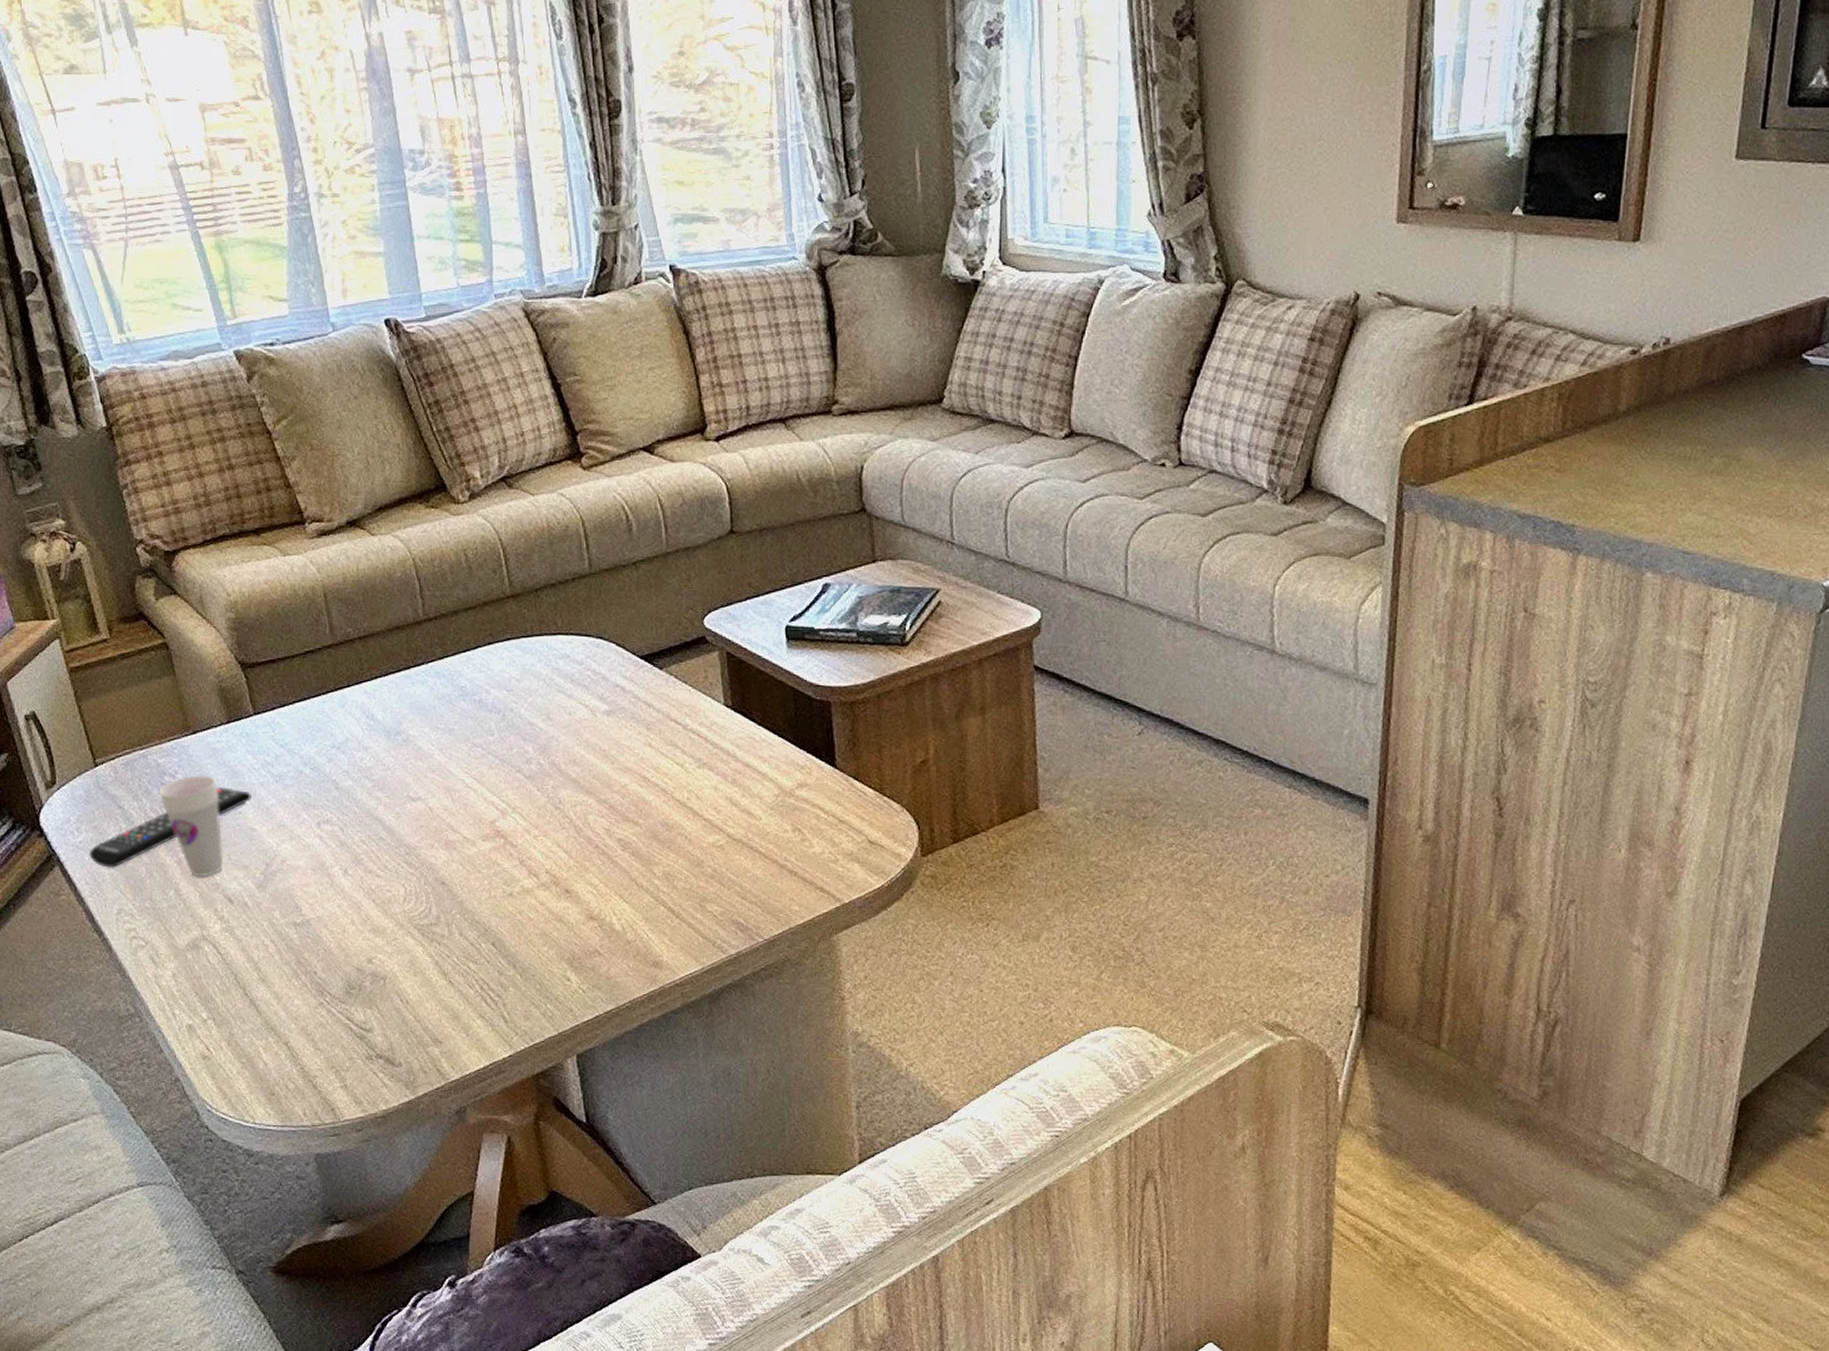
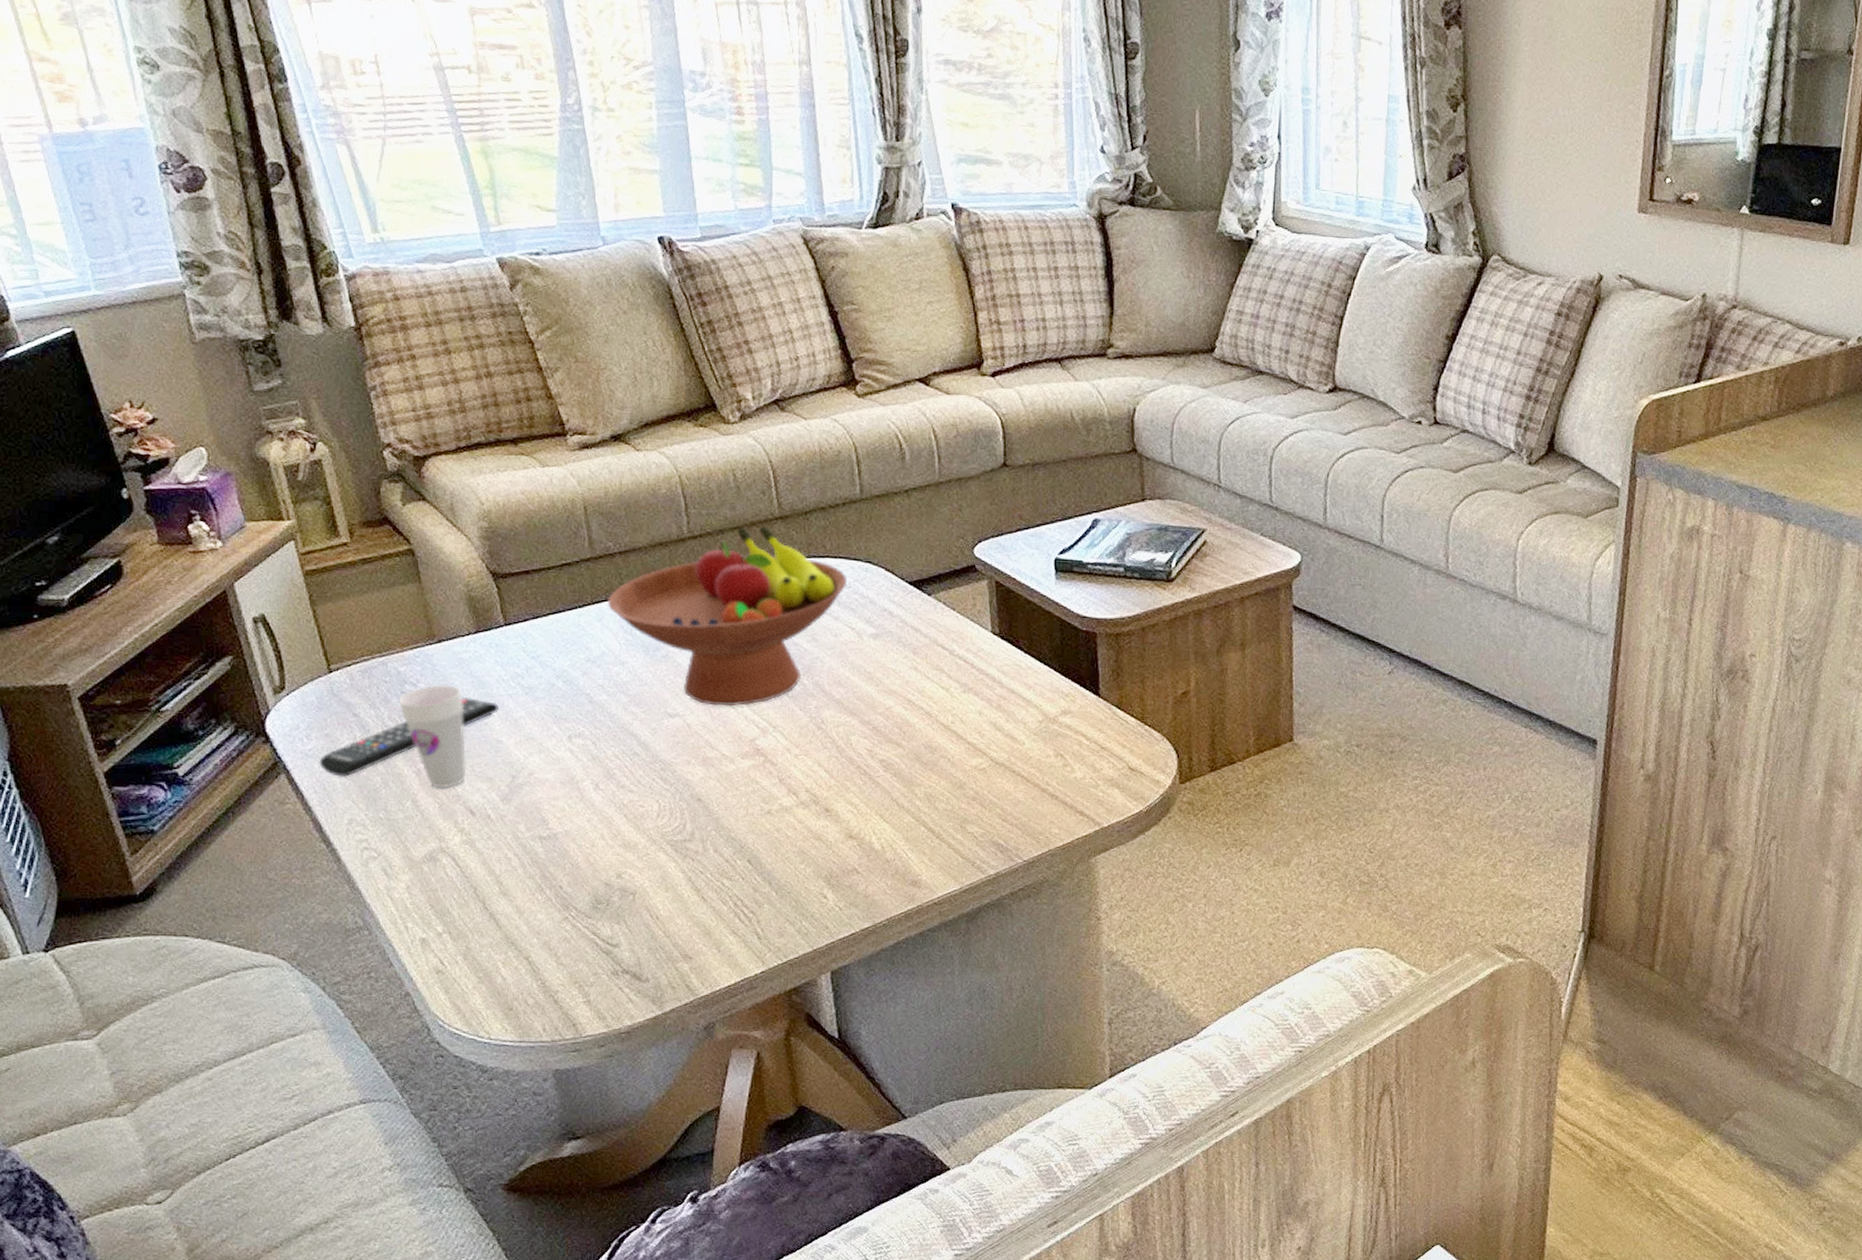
fruit bowl: none [348,606,580,789] -> present [607,526,848,707]

